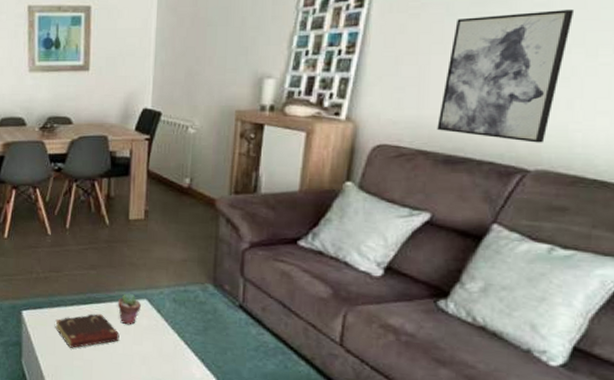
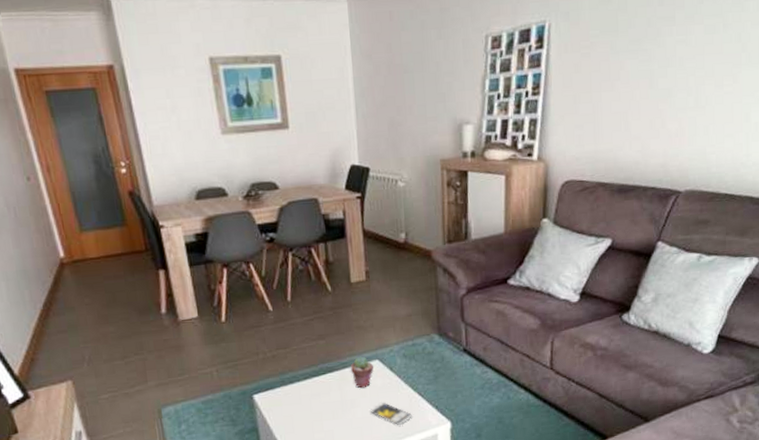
book: present [55,313,120,348] -> none [290,383,357,423]
smartphone: none [131,344,175,371] -> present [369,403,412,426]
wall art: present [437,9,575,143] -> none [611,44,706,167]

